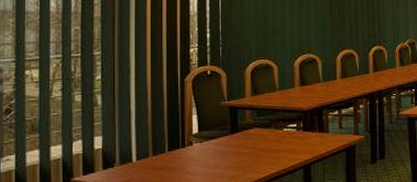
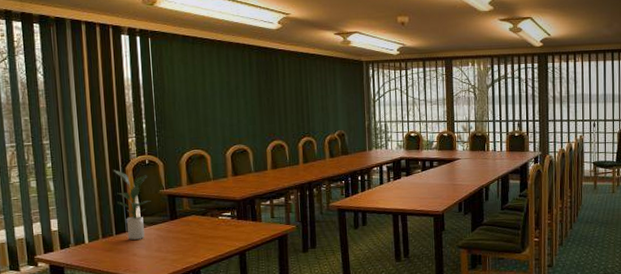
potted plant: none [170,81,211,157] -> present [113,170,151,240]

